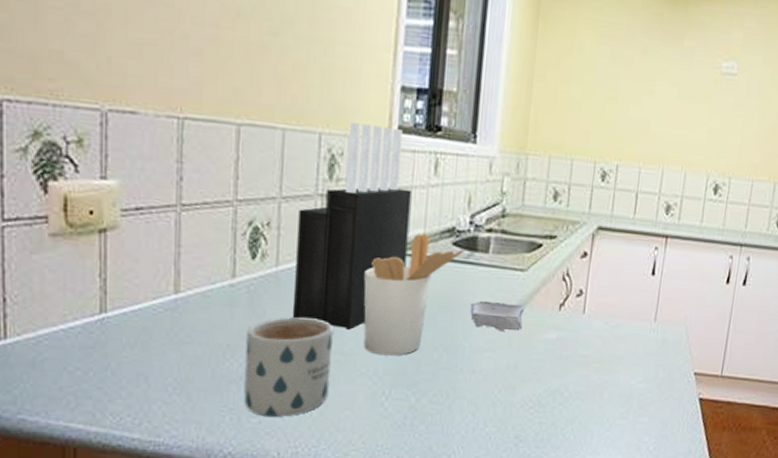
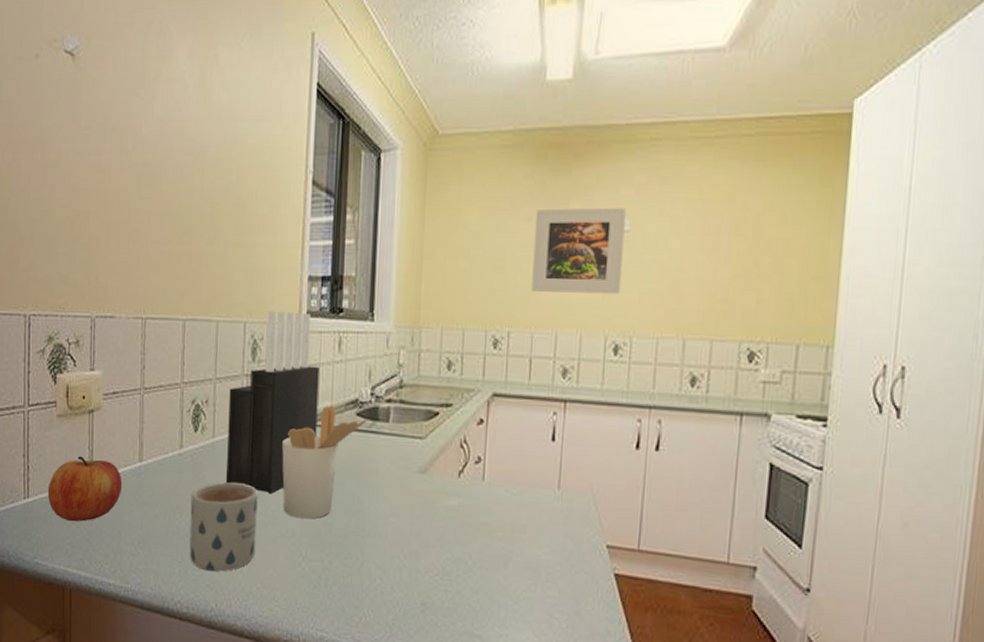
apple: none [36,286,151,367] -> present [47,456,123,522]
sponge: present [470,301,526,331] -> none [374,468,426,498]
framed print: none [642,42,735,136] -> present [531,207,626,294]

